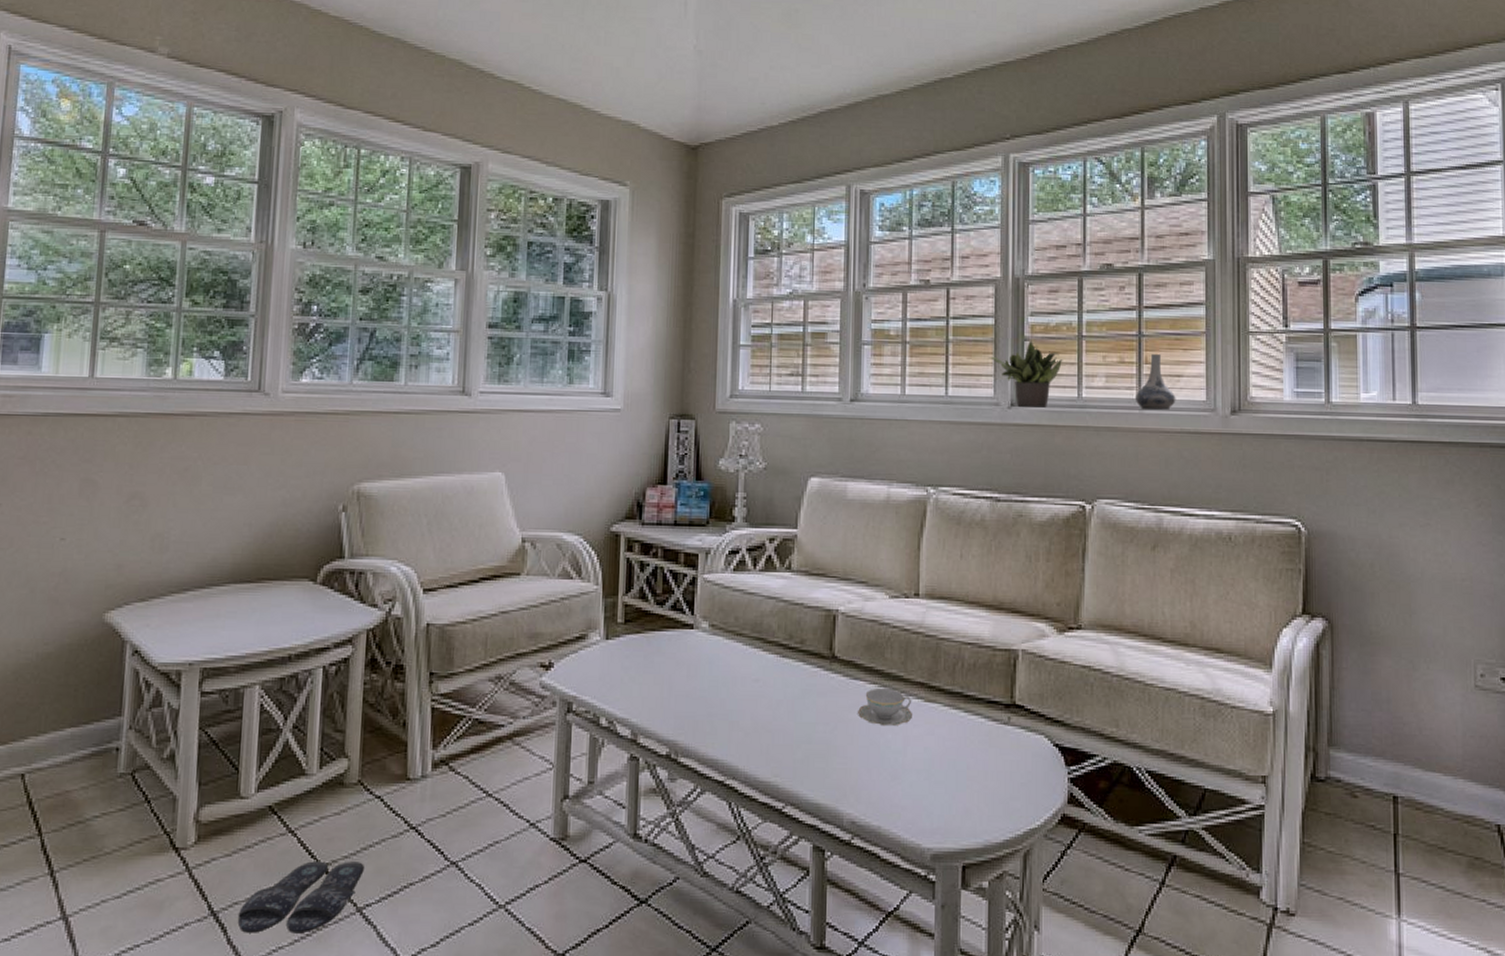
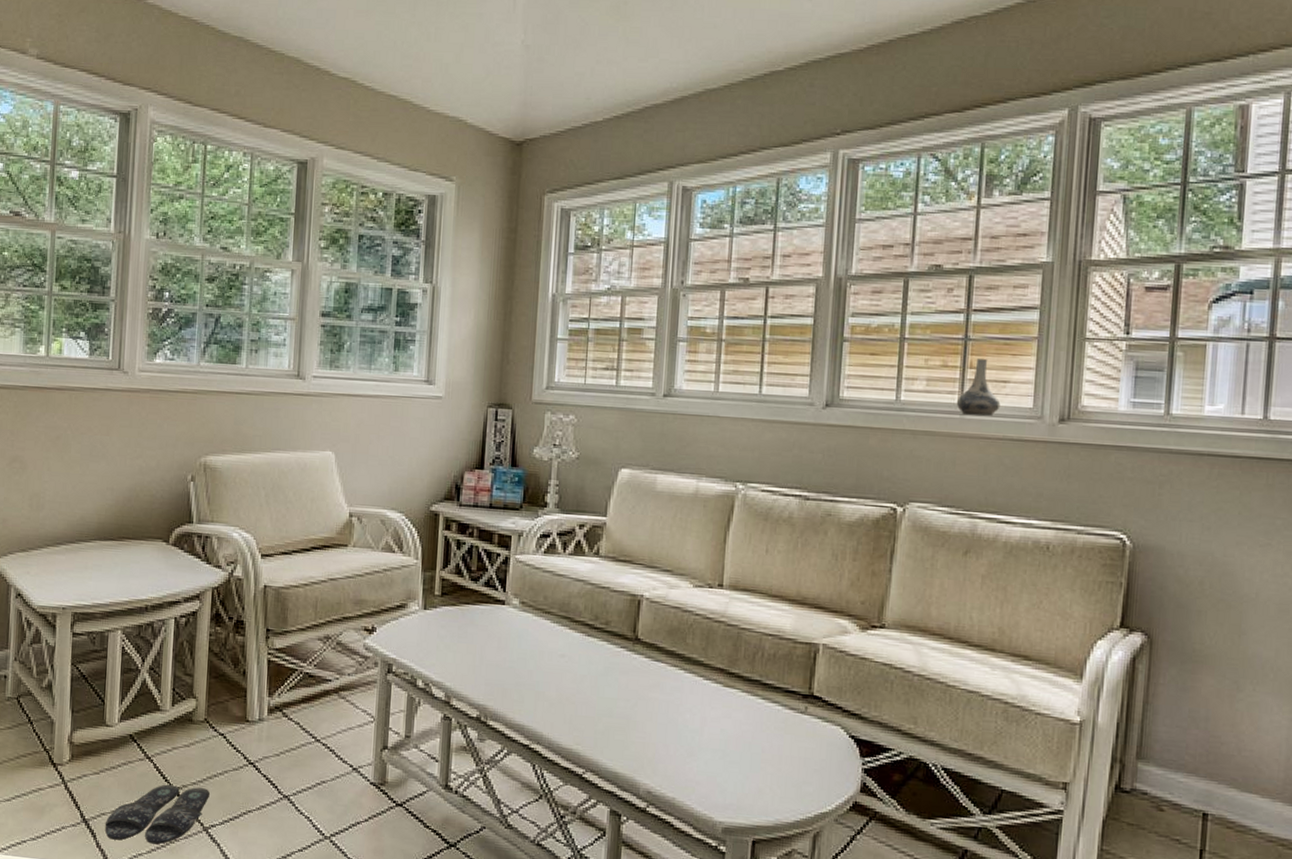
teacup: present [858,687,912,727] -> none [658,670,711,708]
potted plant: present [989,340,1063,408] -> none [805,341,883,410]

